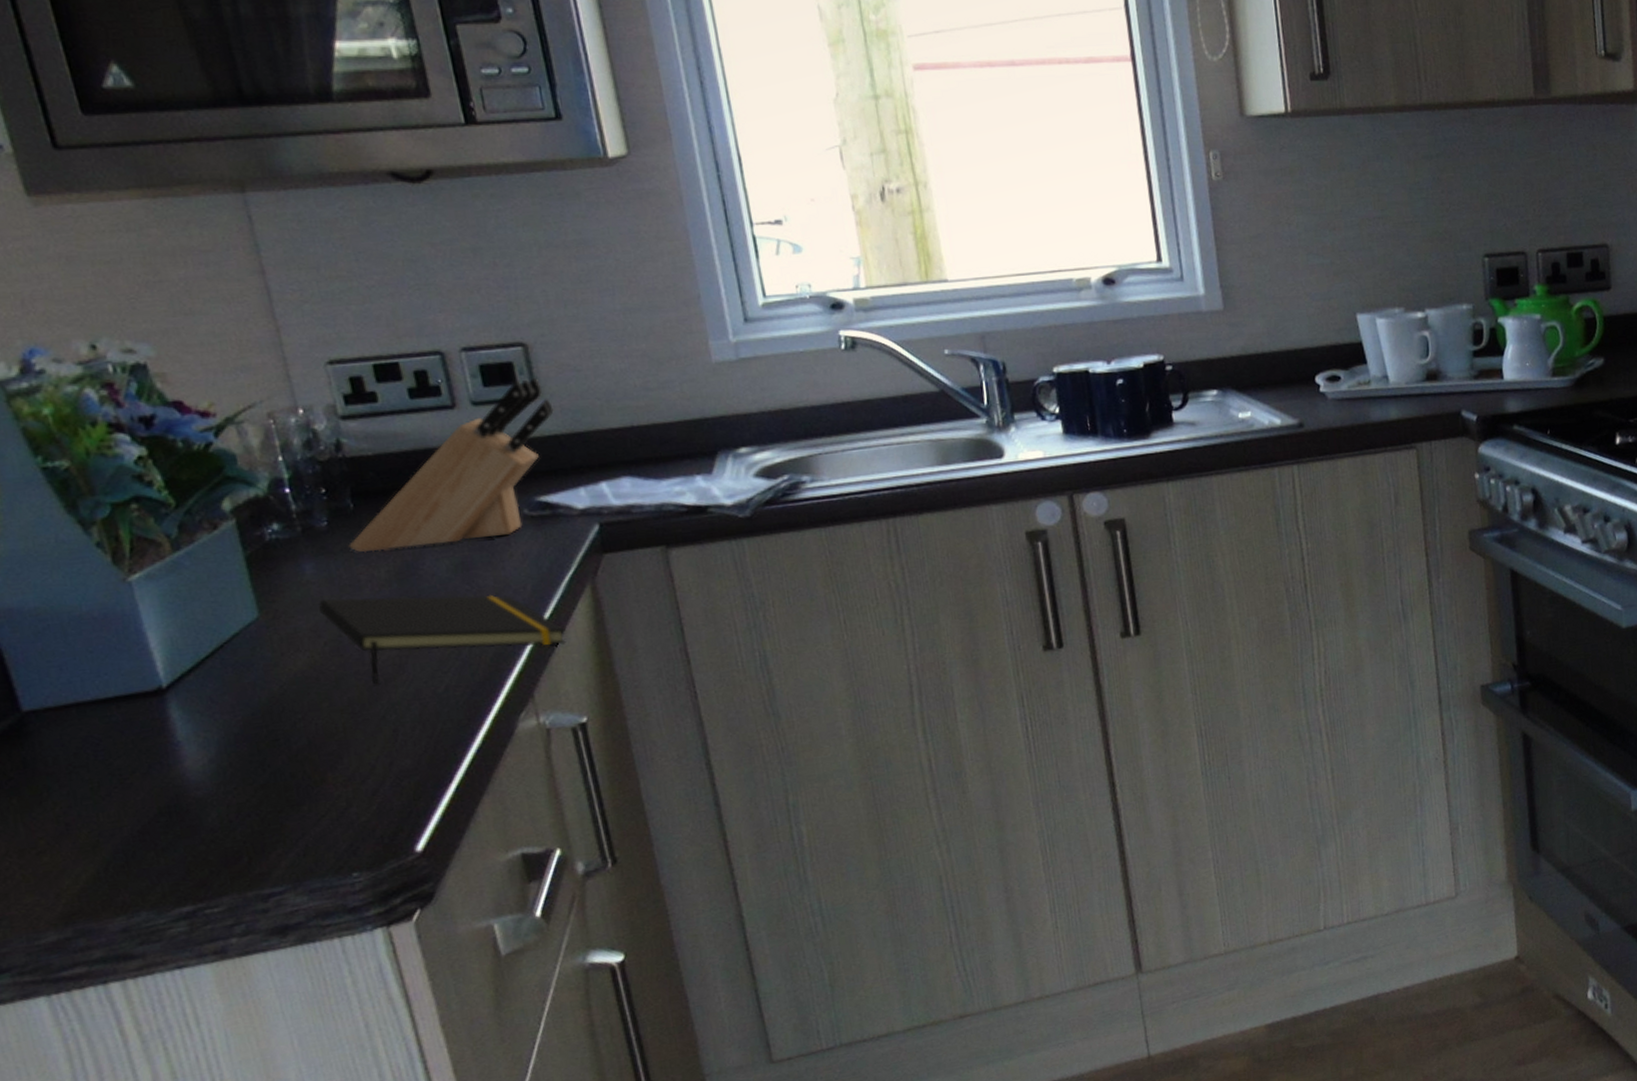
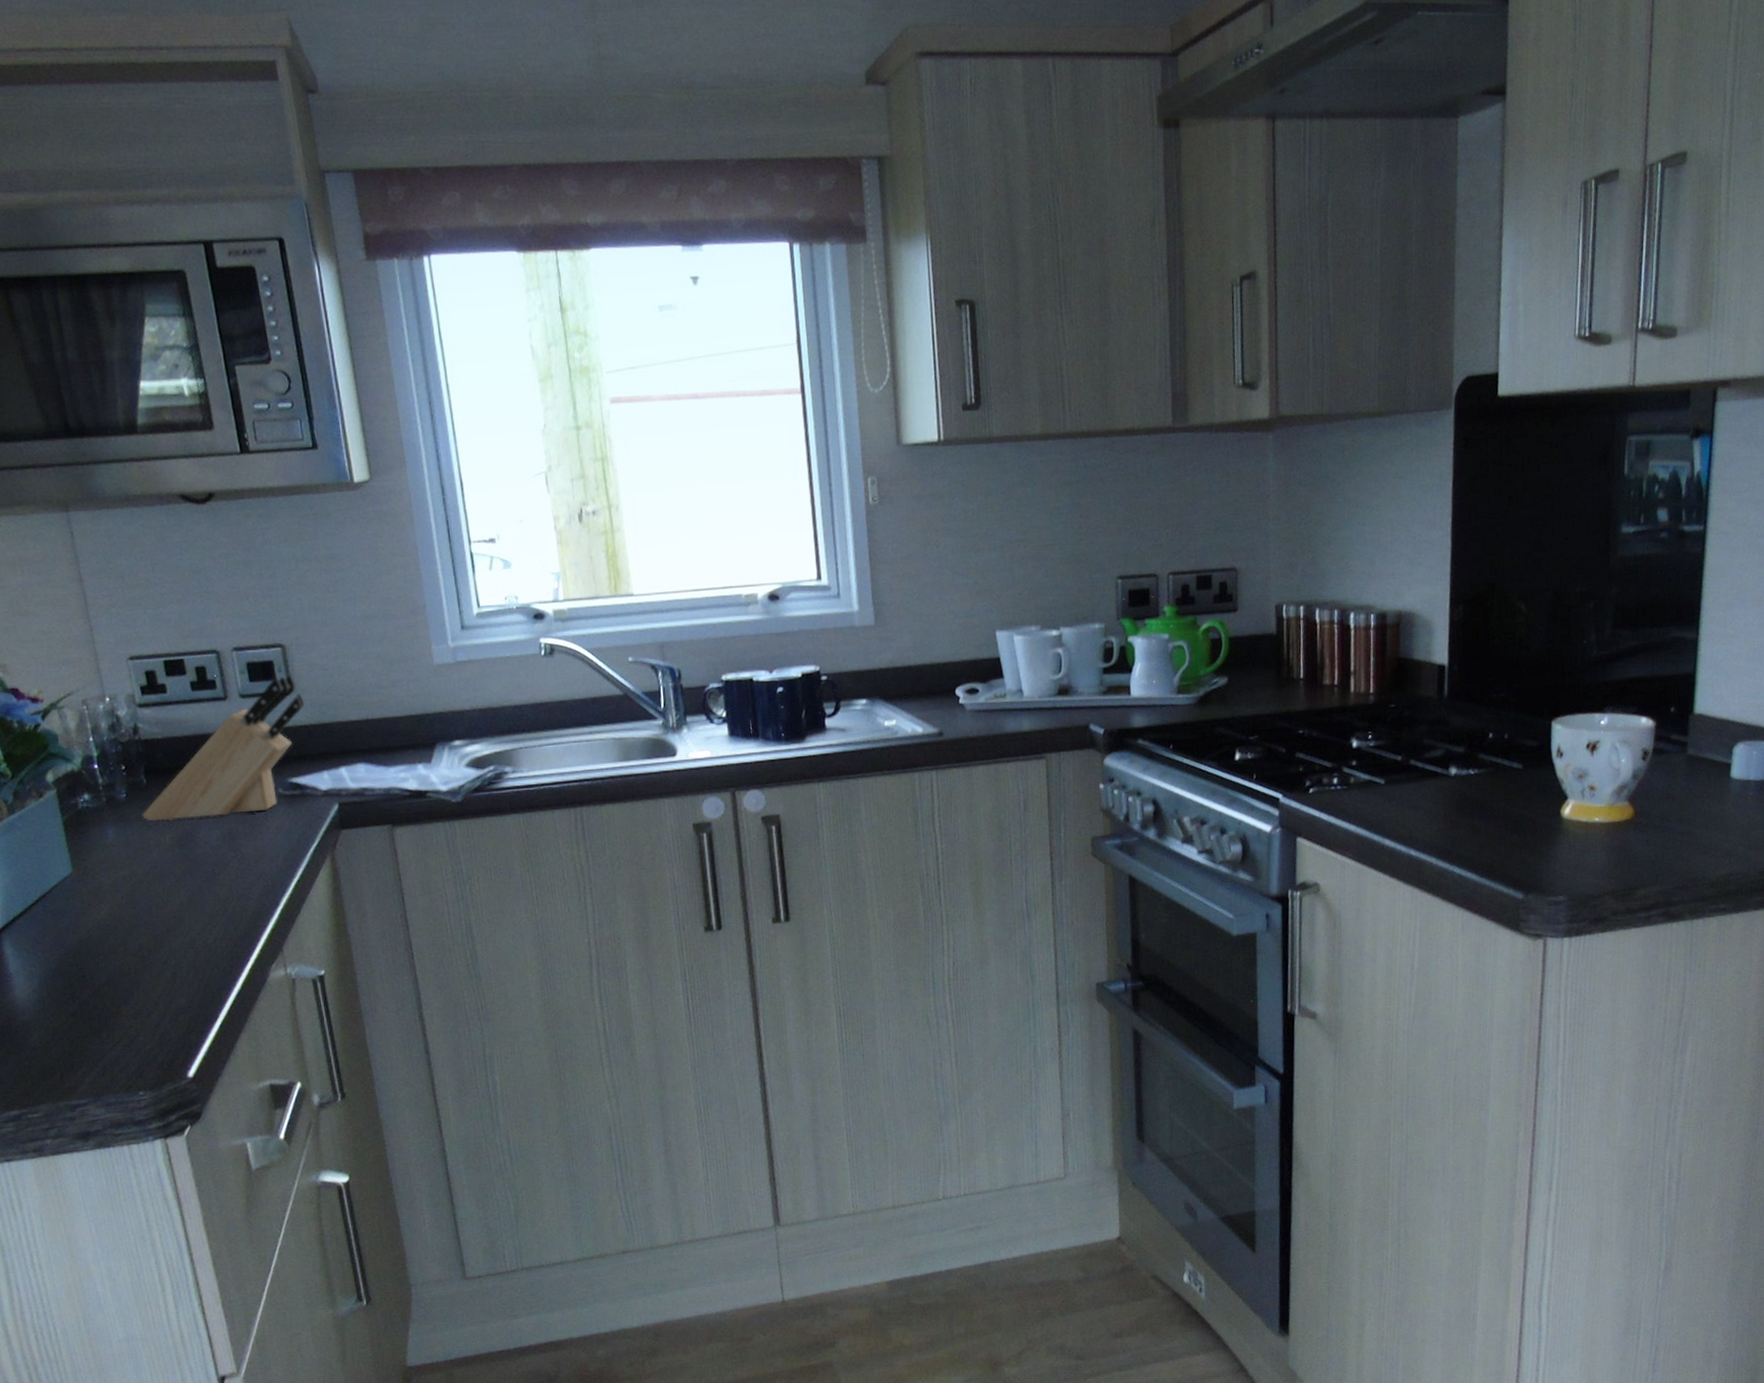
notepad: present [318,594,566,684] -> none [118,859,310,933]

